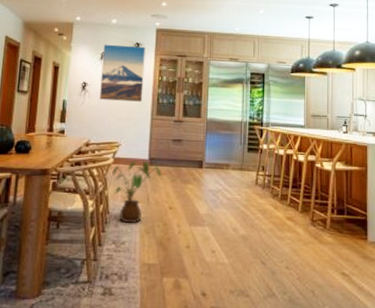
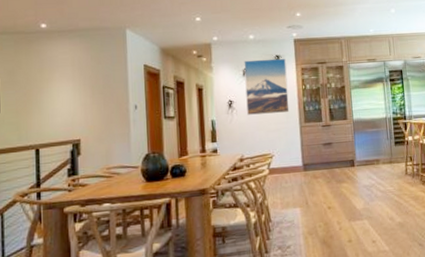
house plant: present [112,160,161,224] -> none [269,167,317,228]

